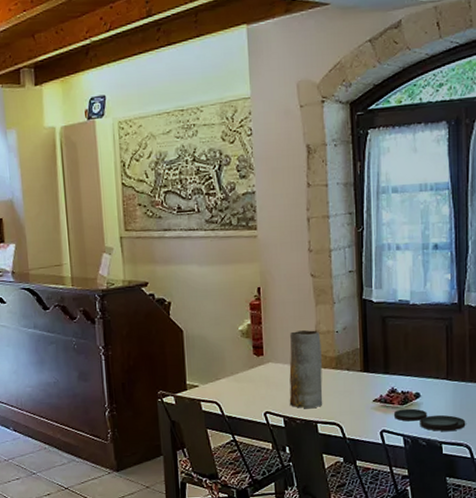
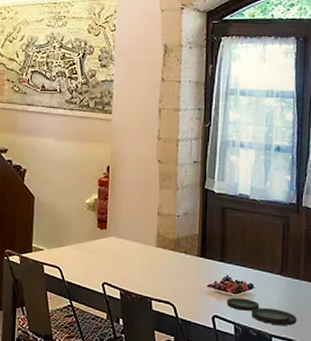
vase: present [289,330,323,408] -> none [127,210,162,285]

